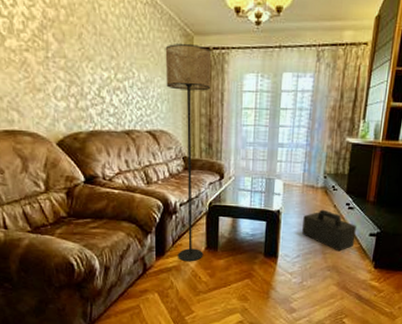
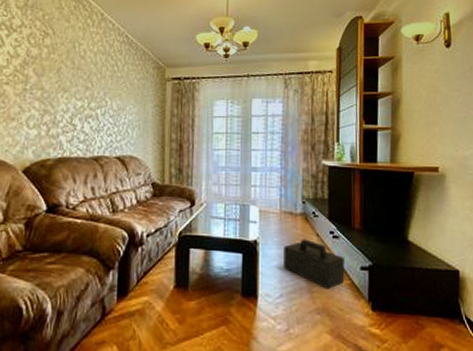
floor lamp: present [165,43,211,262] -> none [138,74,182,304]

